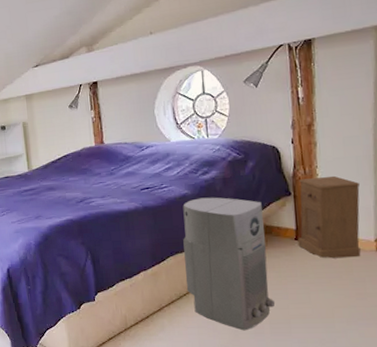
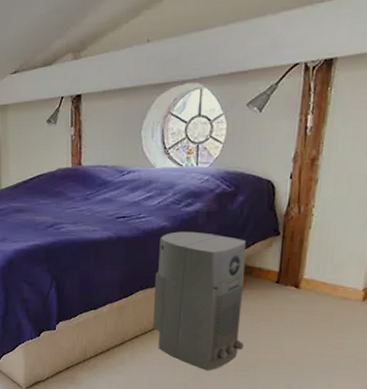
nightstand: present [297,175,361,259] -> none [278,217,358,306]

